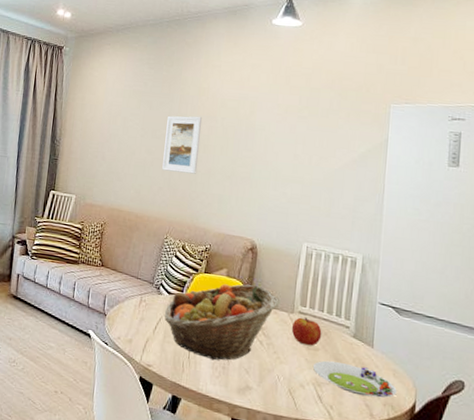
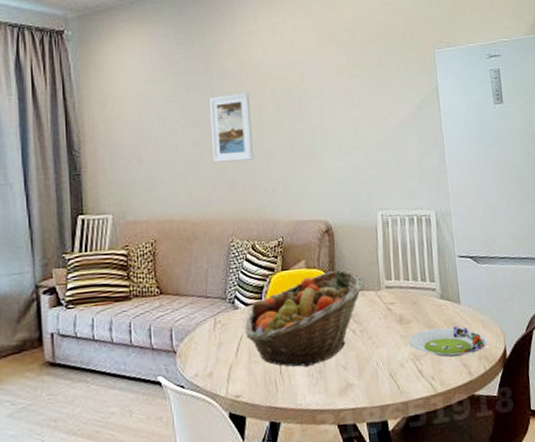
apple: present [291,317,322,346] -> none [381,290,412,321]

